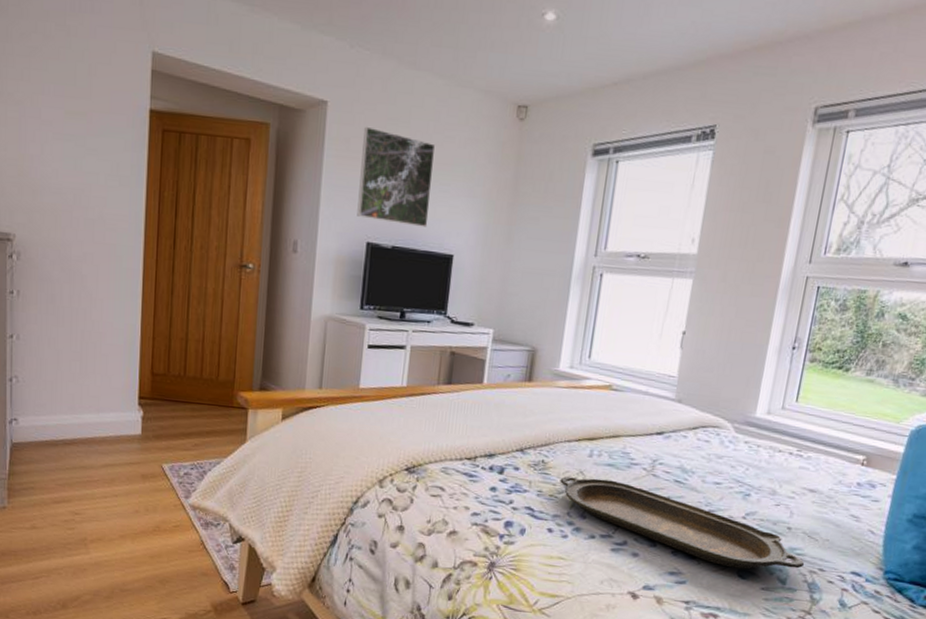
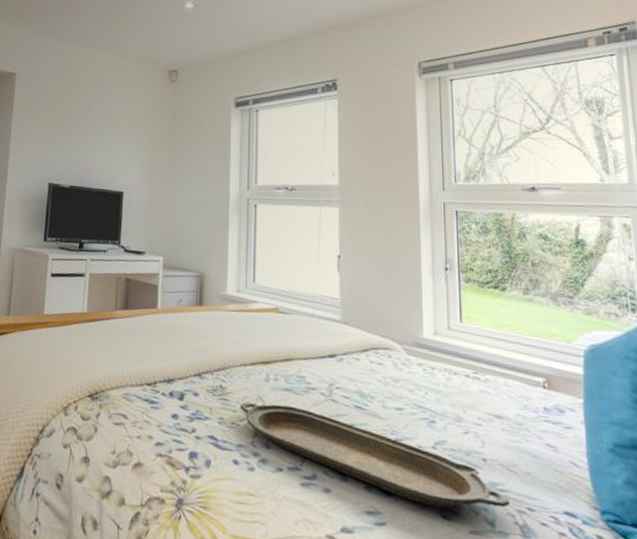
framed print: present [357,126,435,228] -> none [40,91,103,169]

